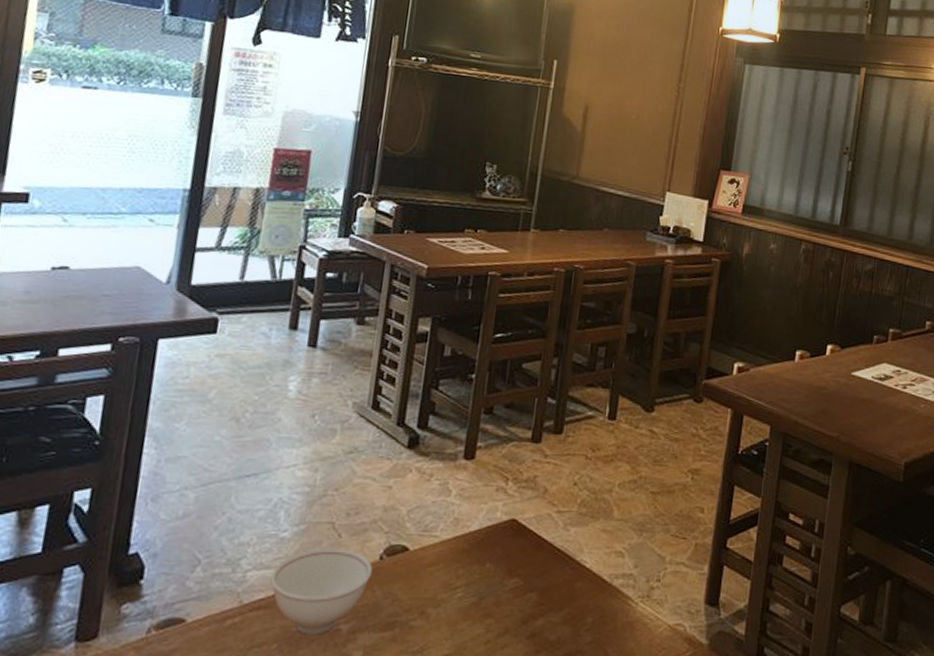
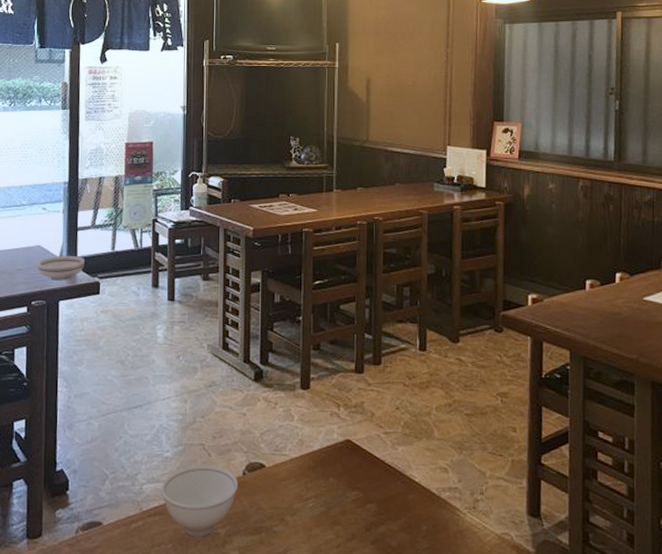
bowl: none [132,281,201,314] -> present [37,255,85,281]

